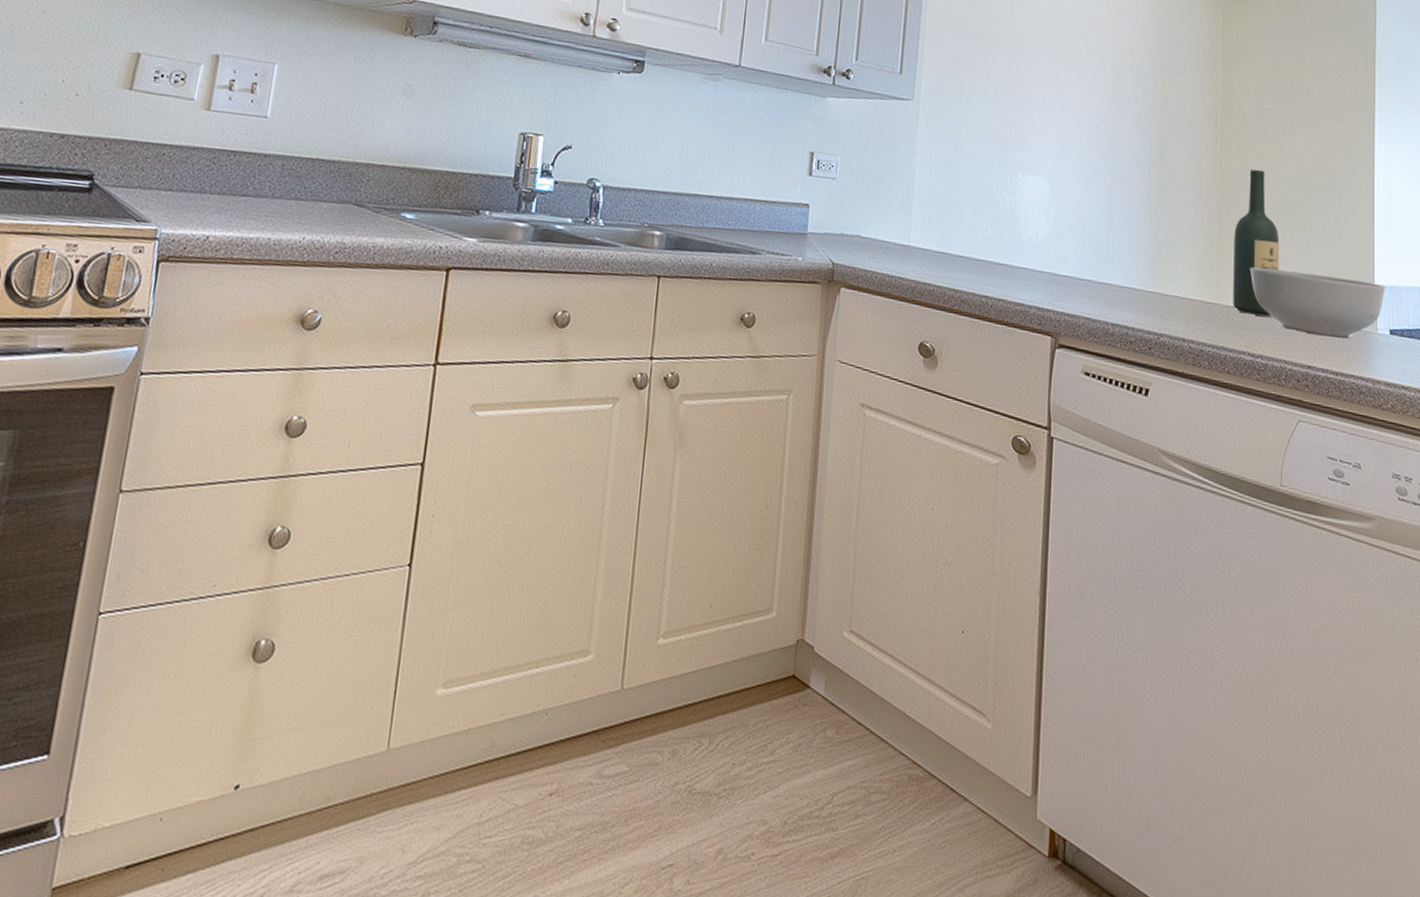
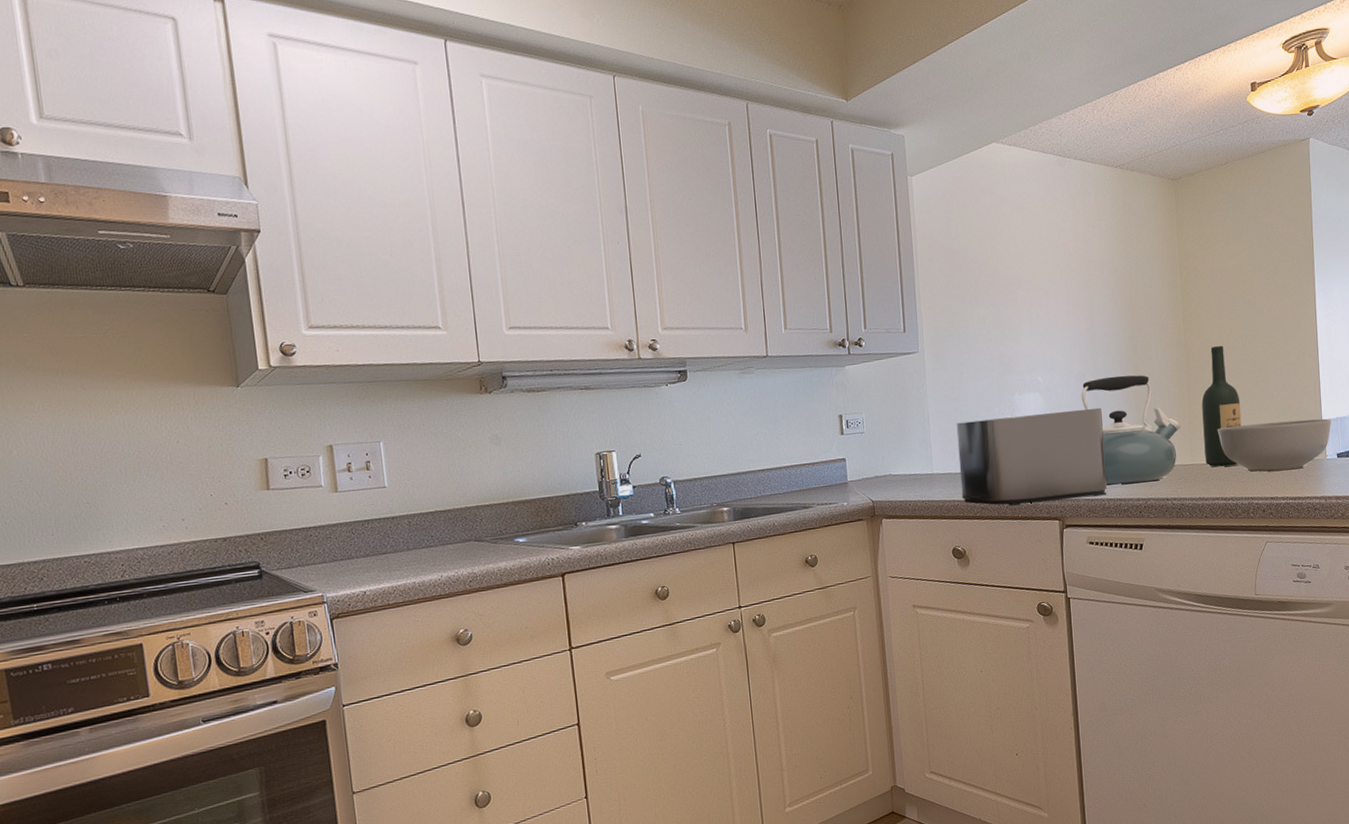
toaster: none [939,191,1117,318] -> present [956,407,1108,506]
kettle: none [1094,176,1207,314] -> present [1081,375,1181,485]

